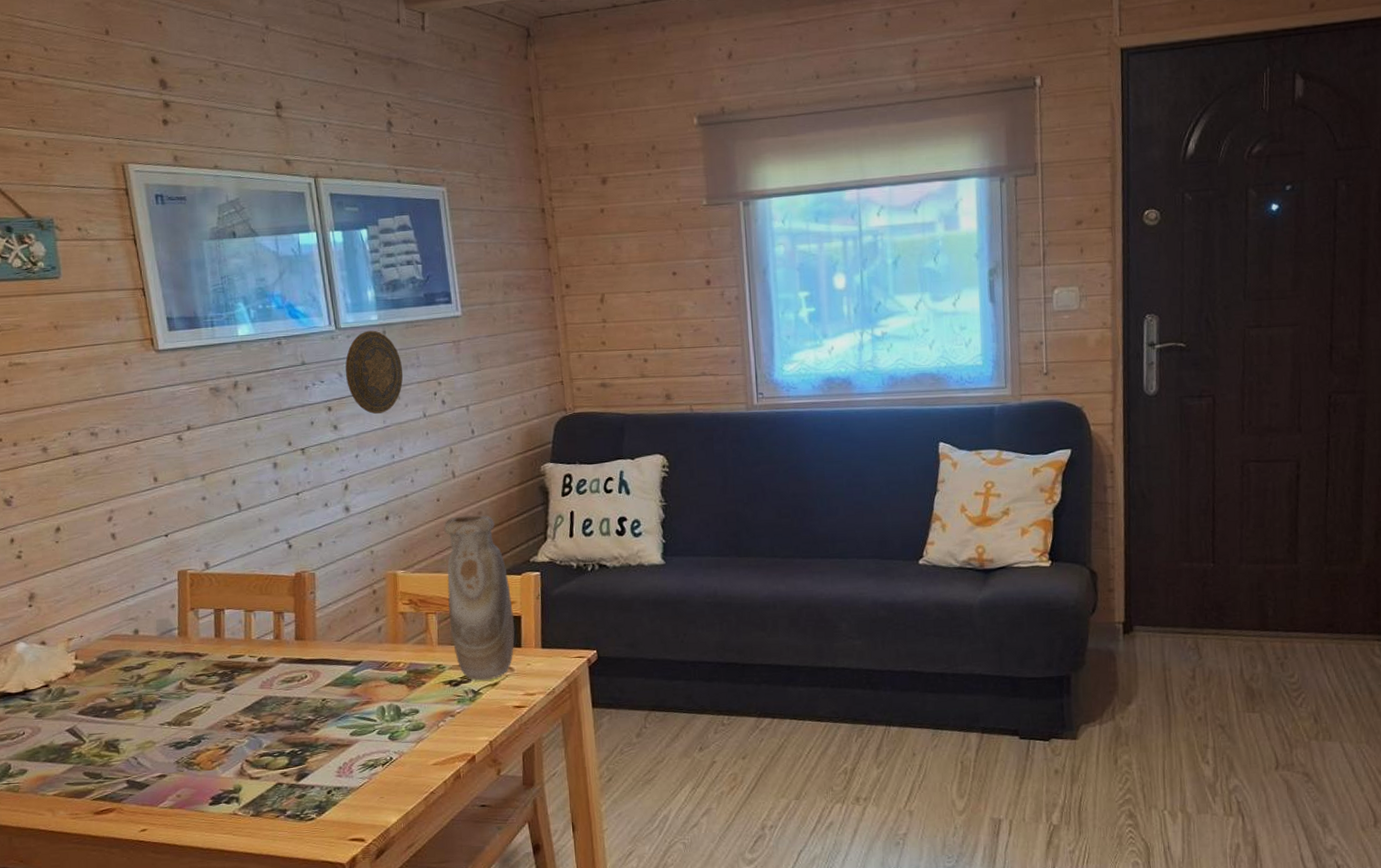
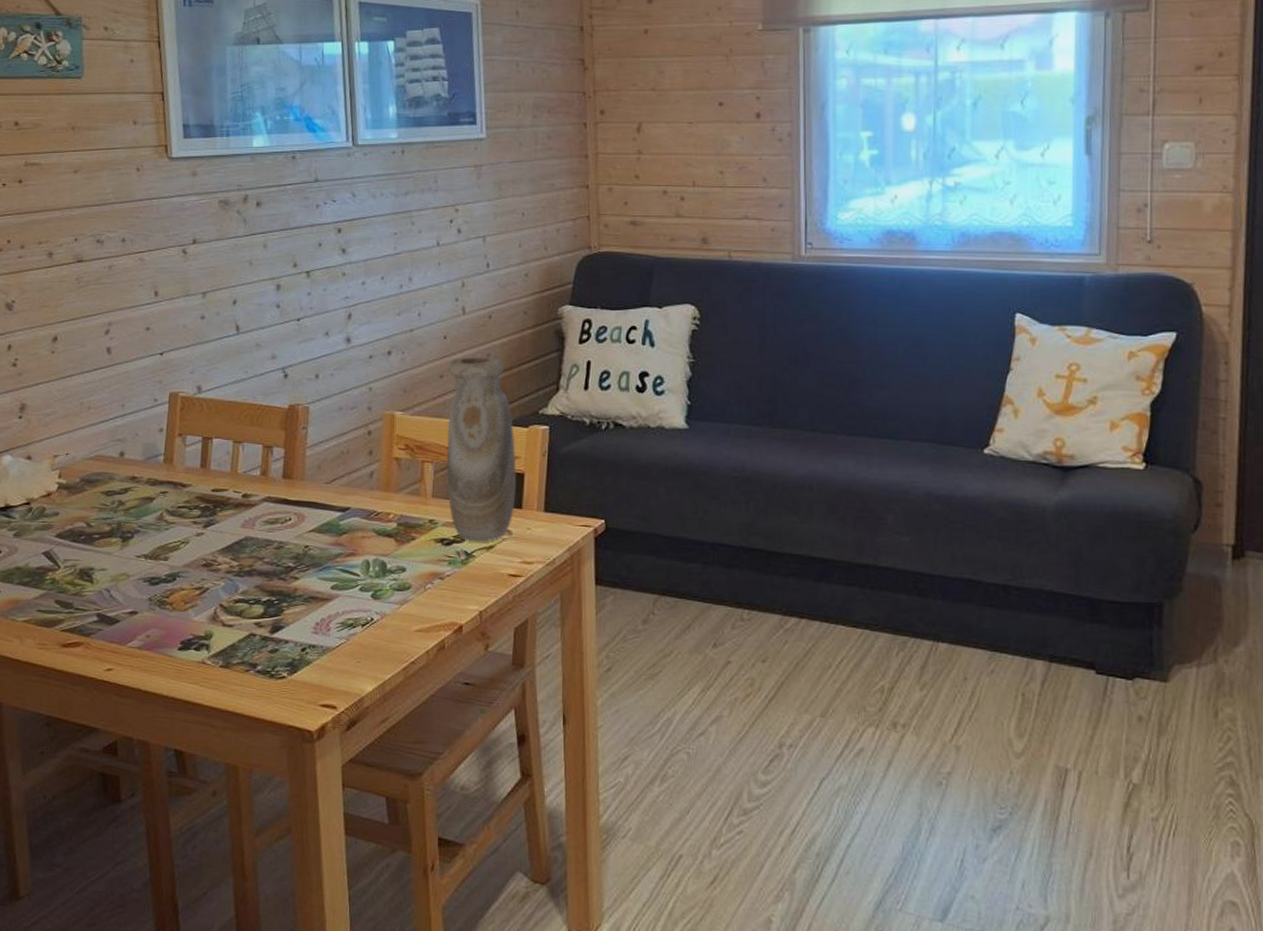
decorative plate: present [345,330,404,414] -> none [358,149,420,239]

